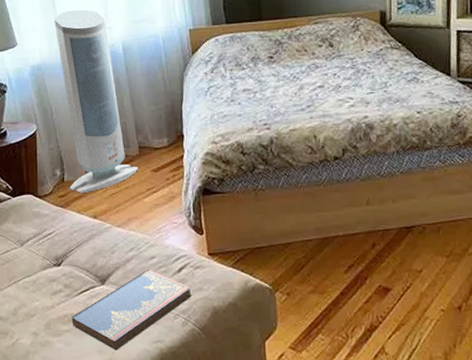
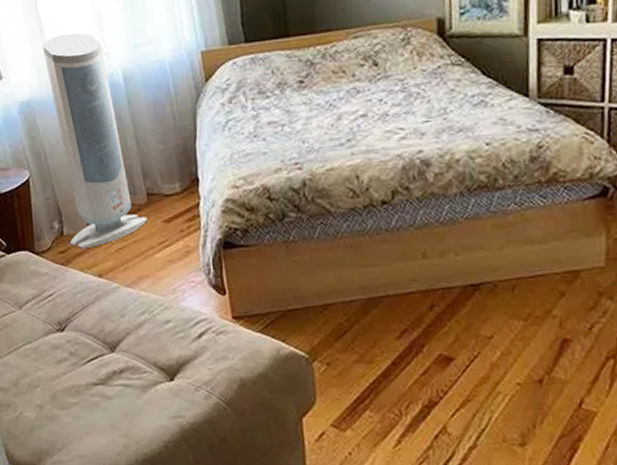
hardcover book: present [71,269,193,351] -> none [79,334,216,426]

